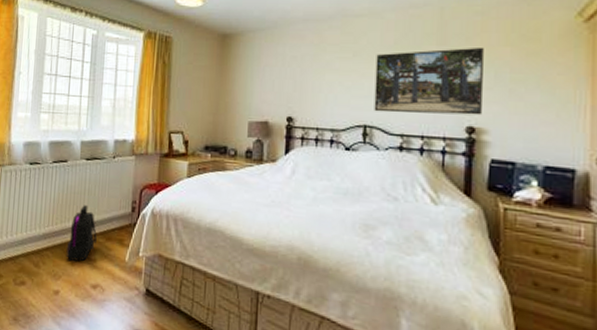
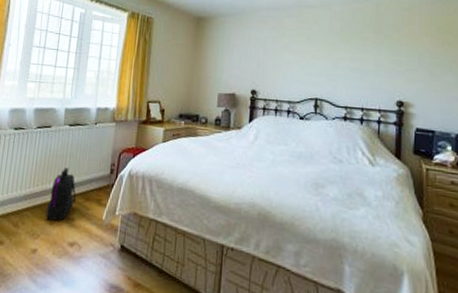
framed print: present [374,46,484,116] -> none [323,36,410,92]

